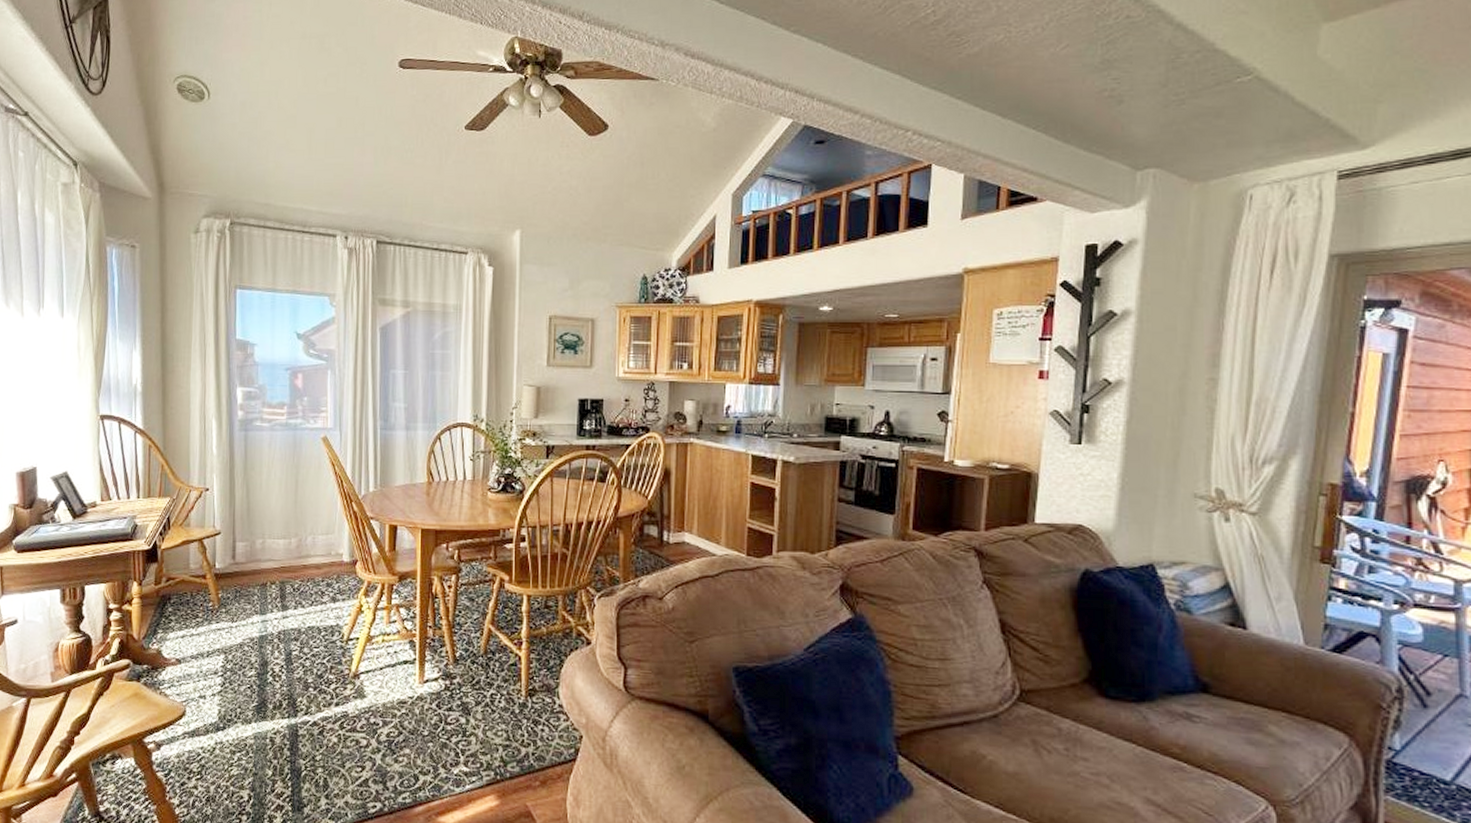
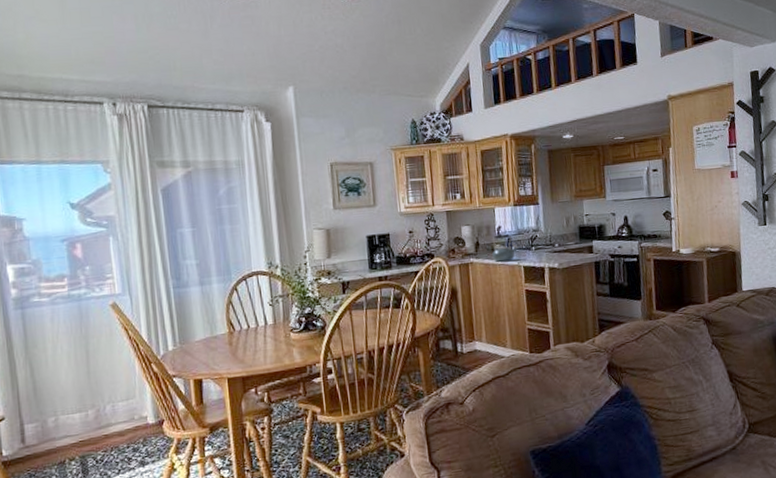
kettle: none [715,415,748,446] -> present [491,234,518,262]

